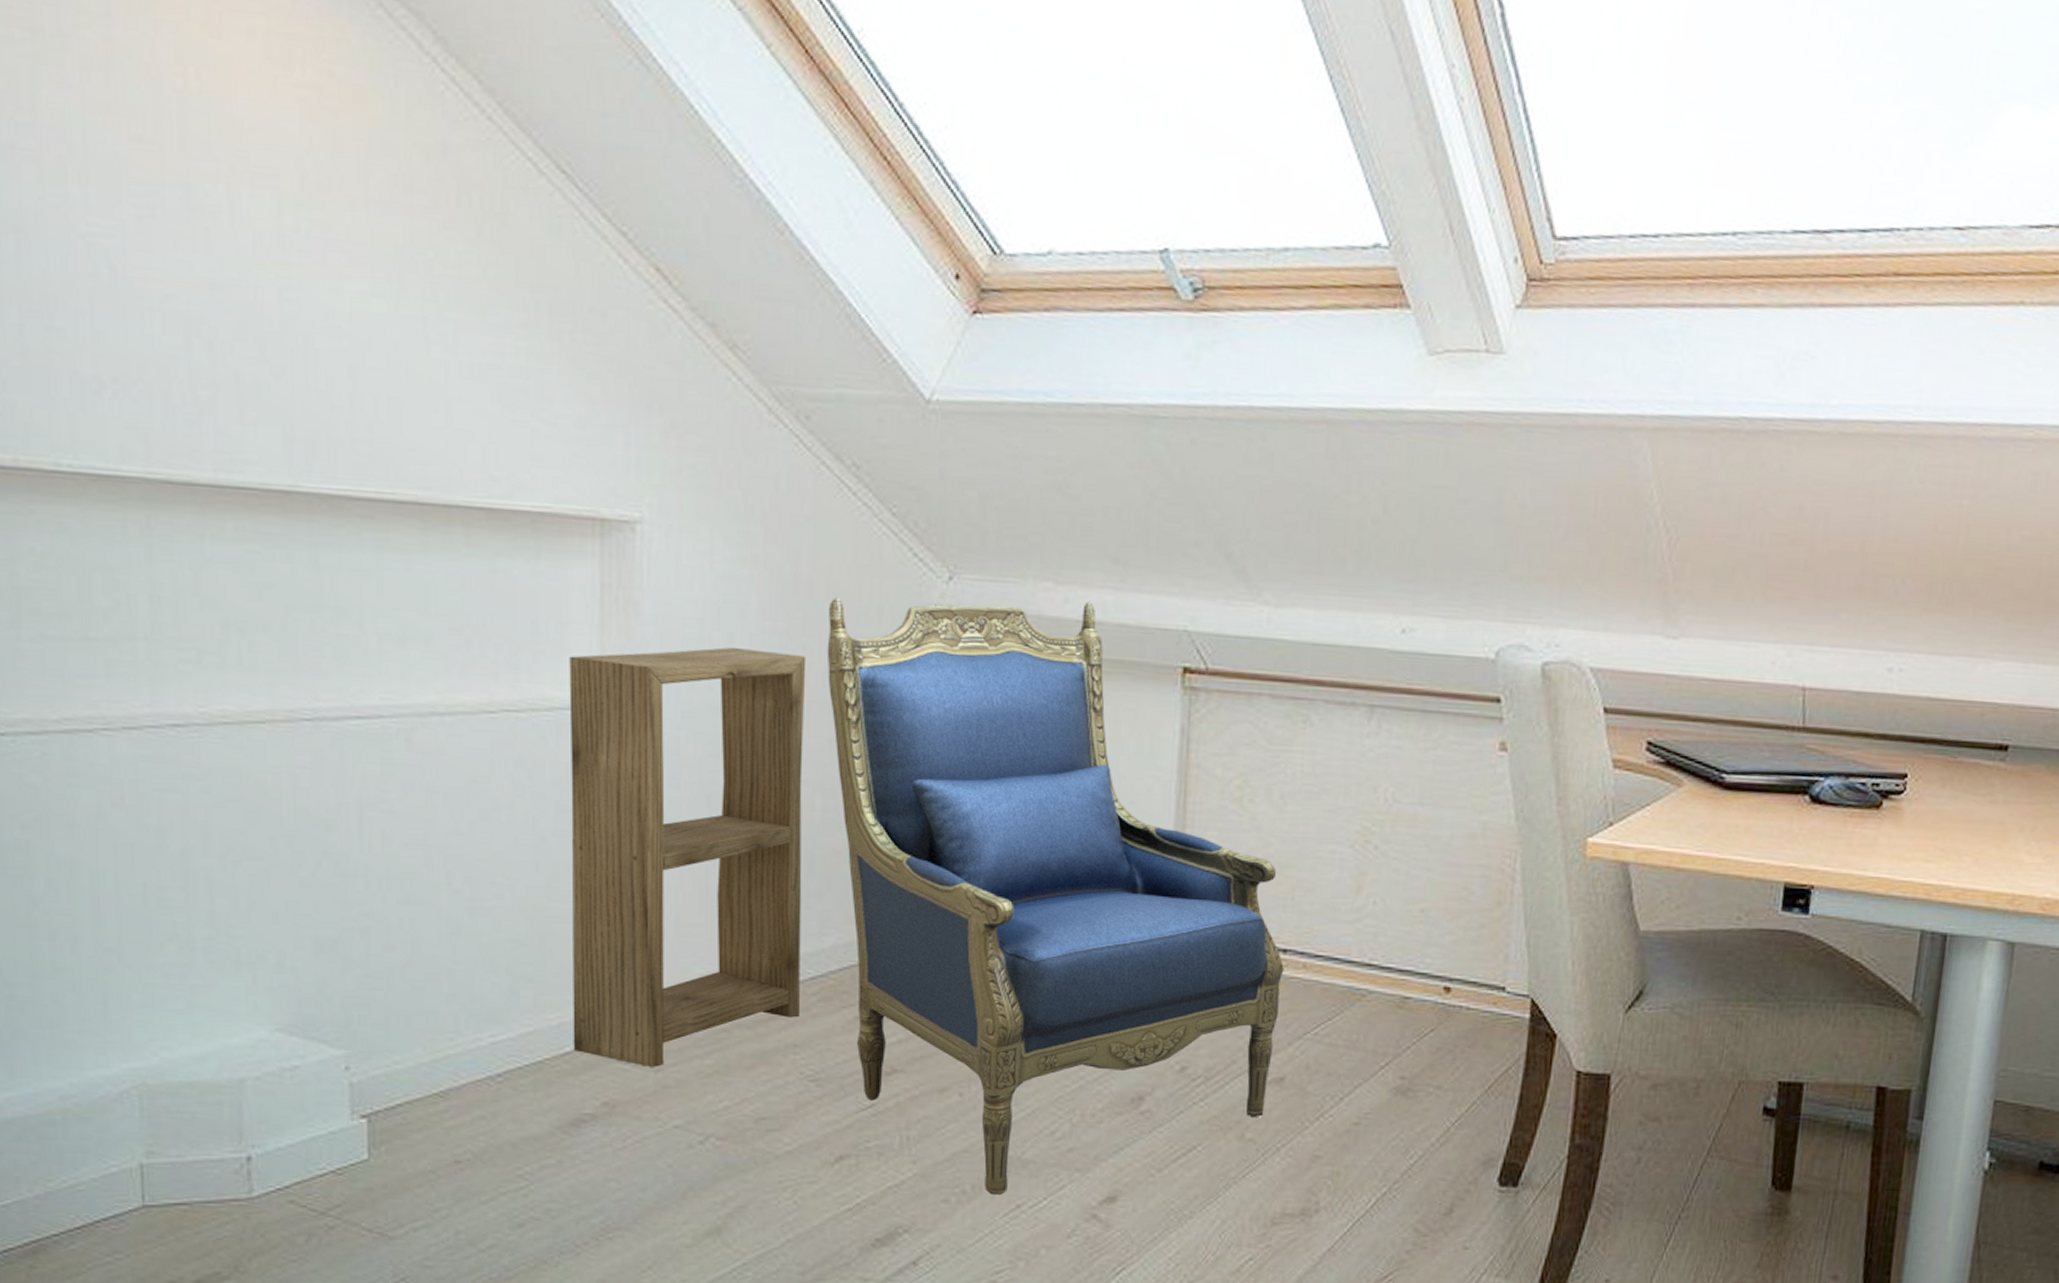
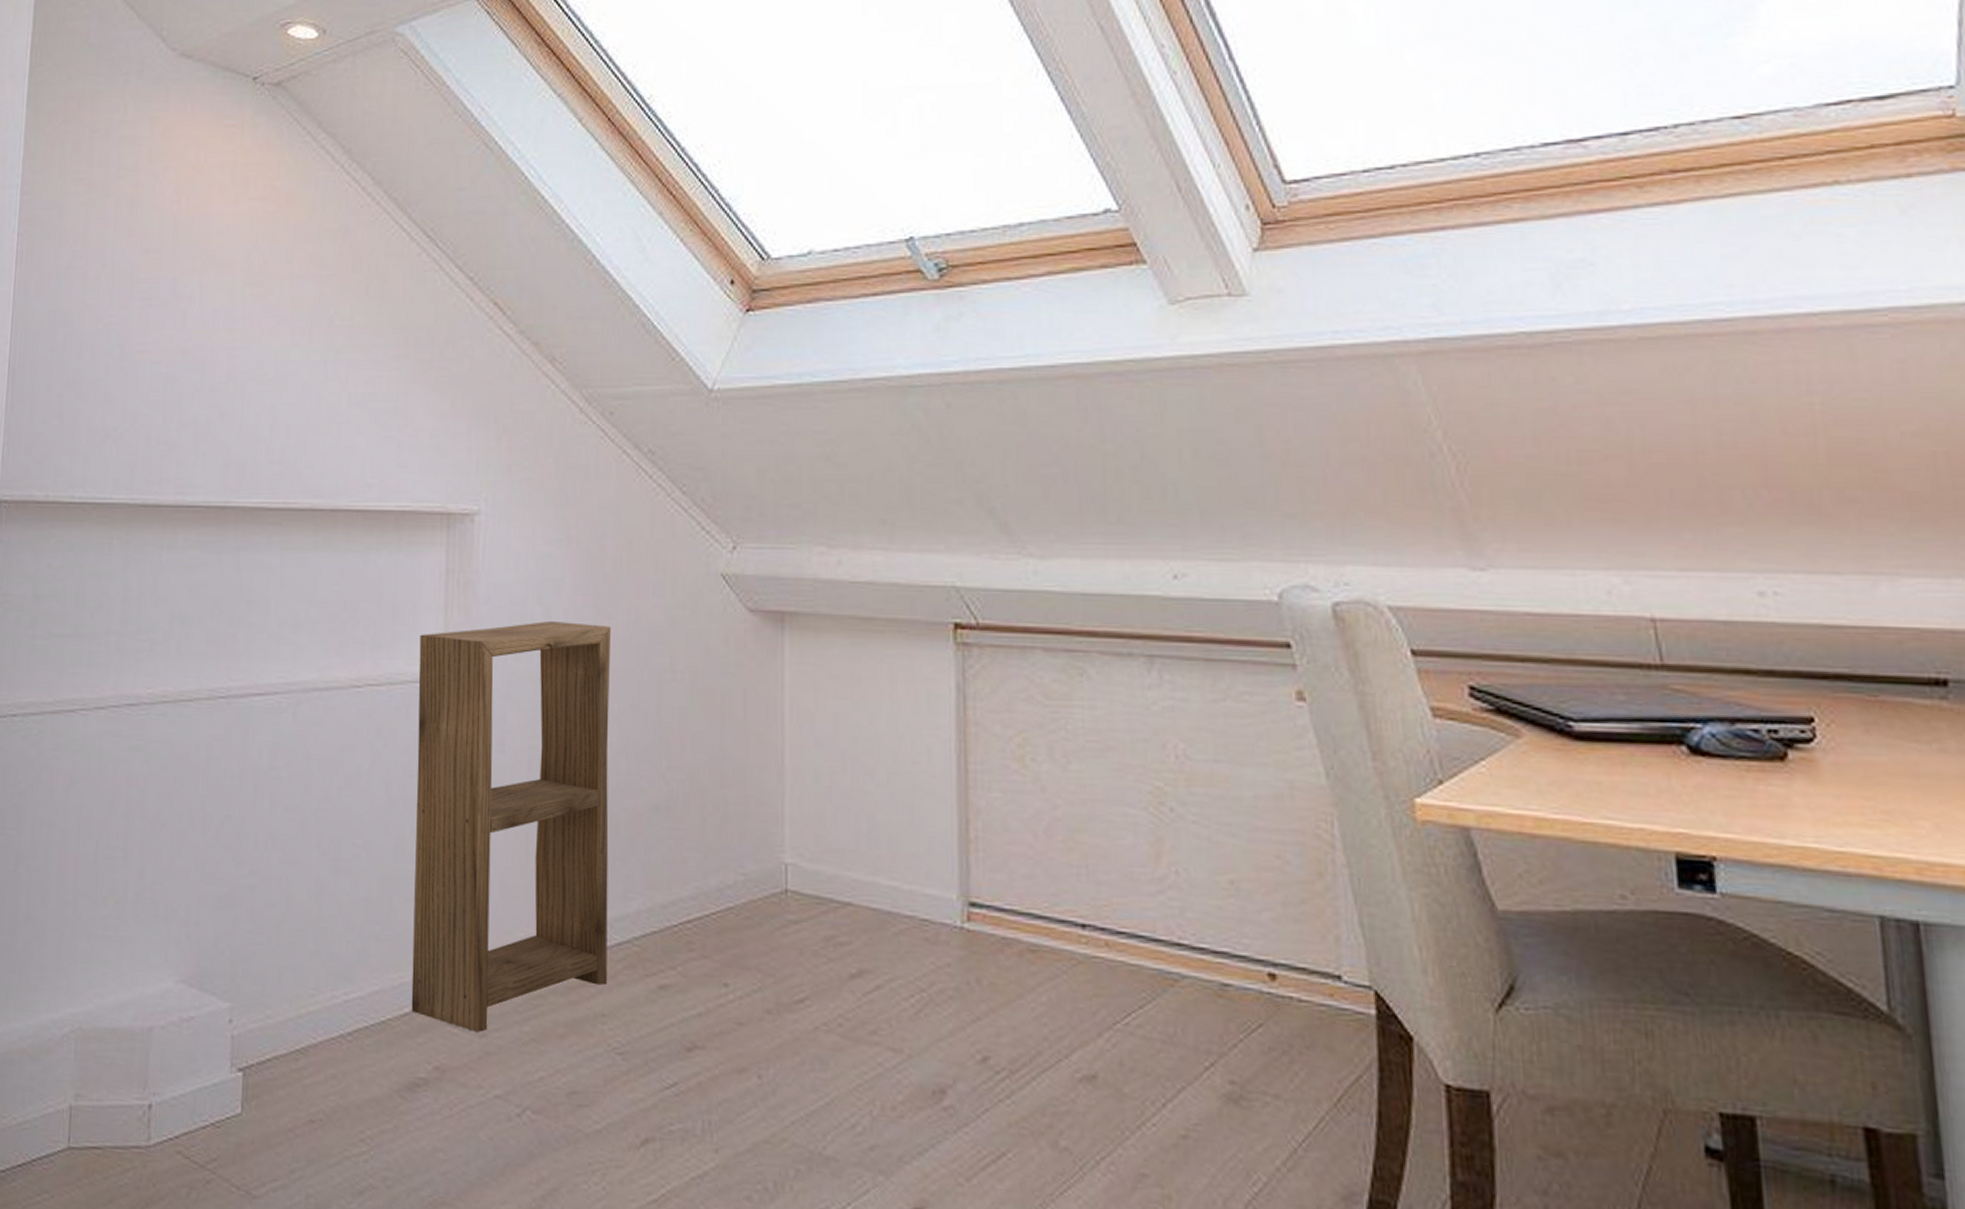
armchair: present [826,597,1284,1195] -> none [628,562,1085,1196]

